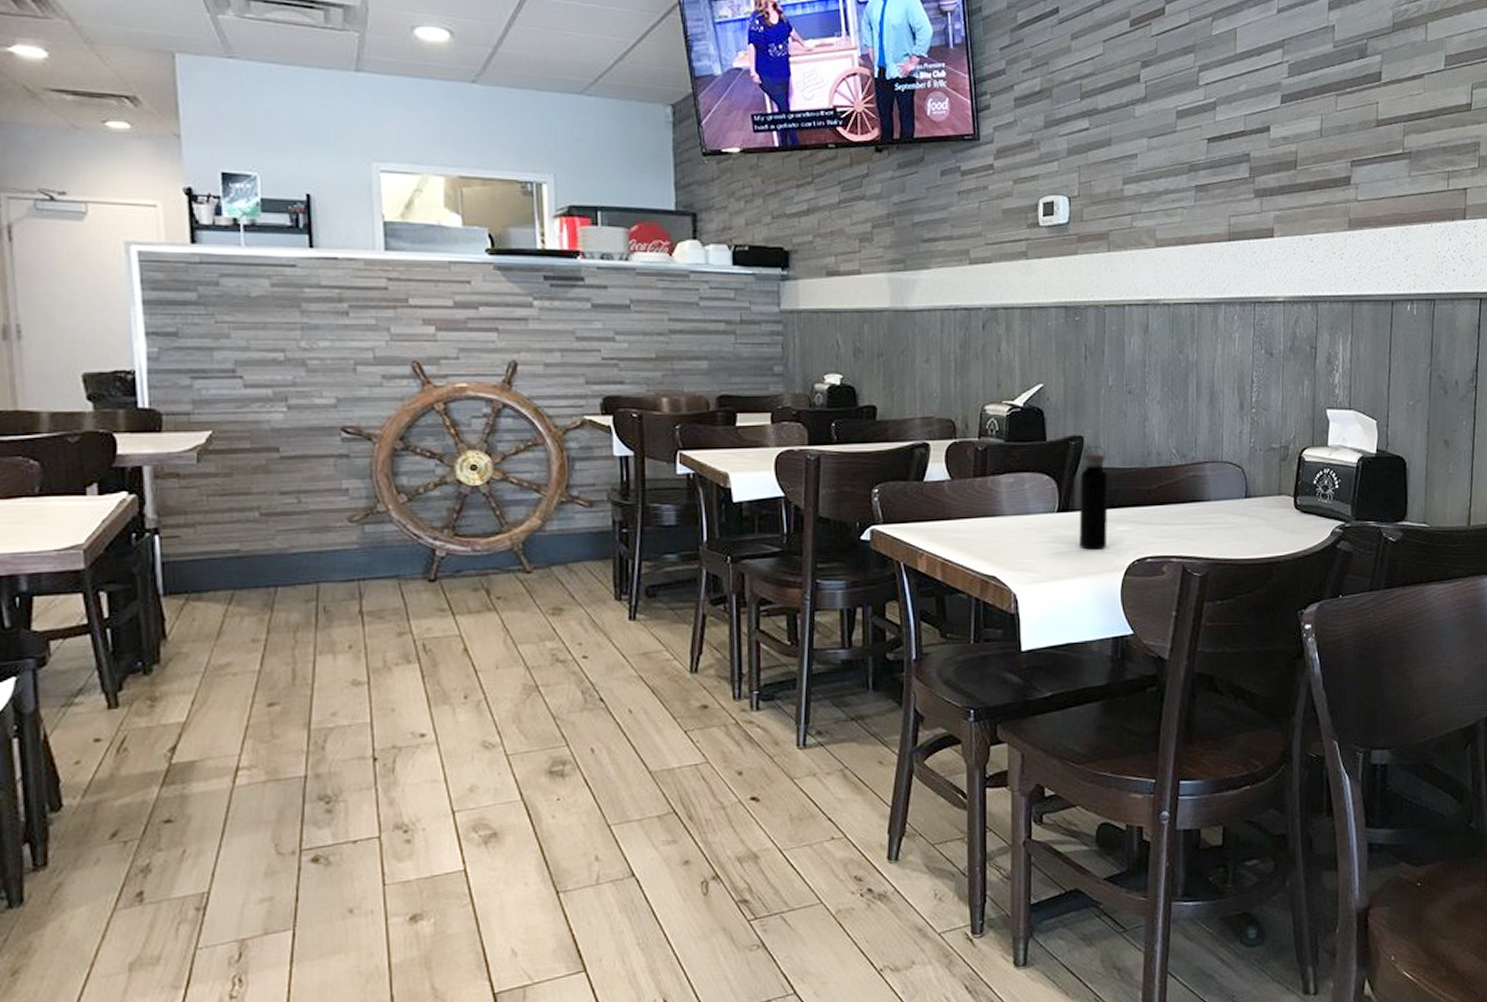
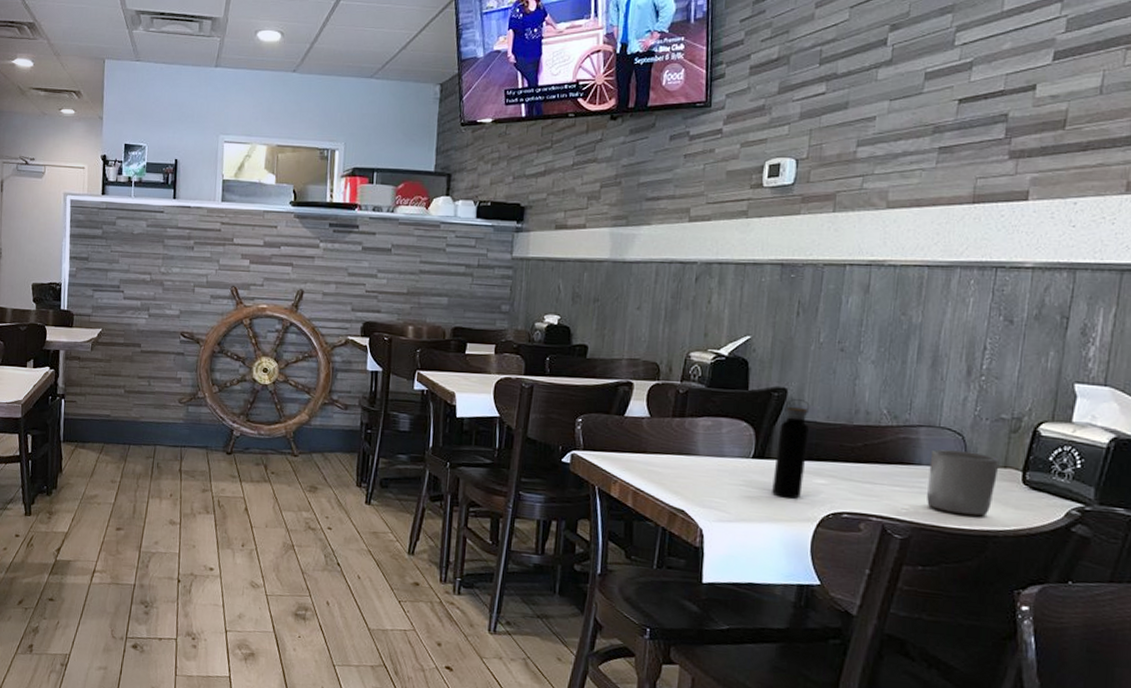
mug: none [1217,483,1275,546] -> present [927,449,1000,517]

